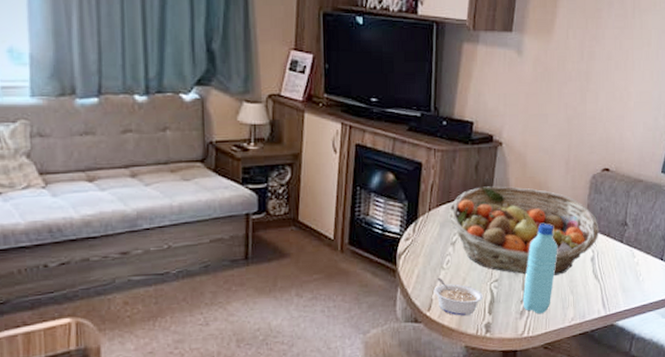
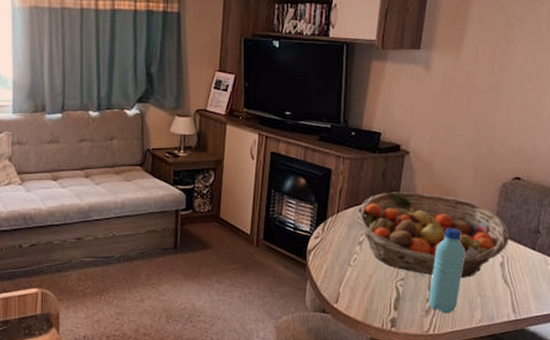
legume: present [433,277,483,316] -> none [341,273,389,310]

